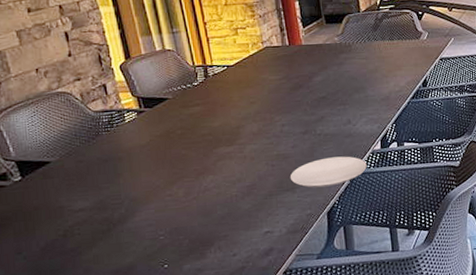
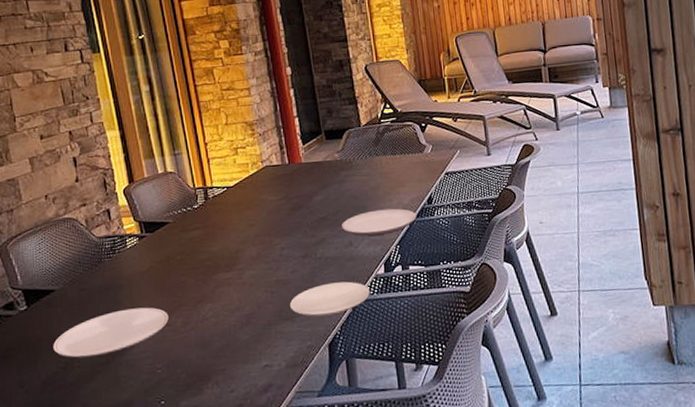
plate: none [51,178,170,226] -> present [53,307,169,358]
plate: none [341,90,412,115] -> present [342,208,416,236]

